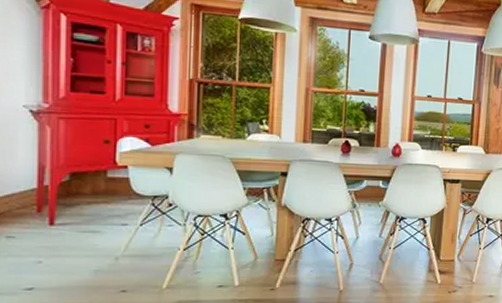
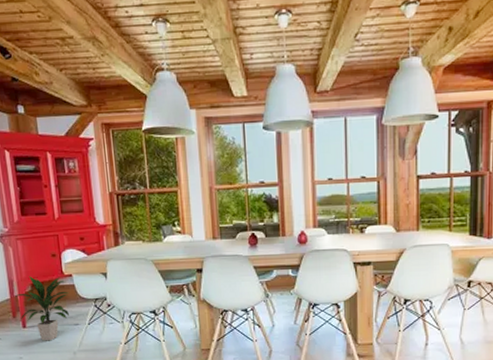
indoor plant: none [45,163,120,243] -> present [15,276,69,341]

